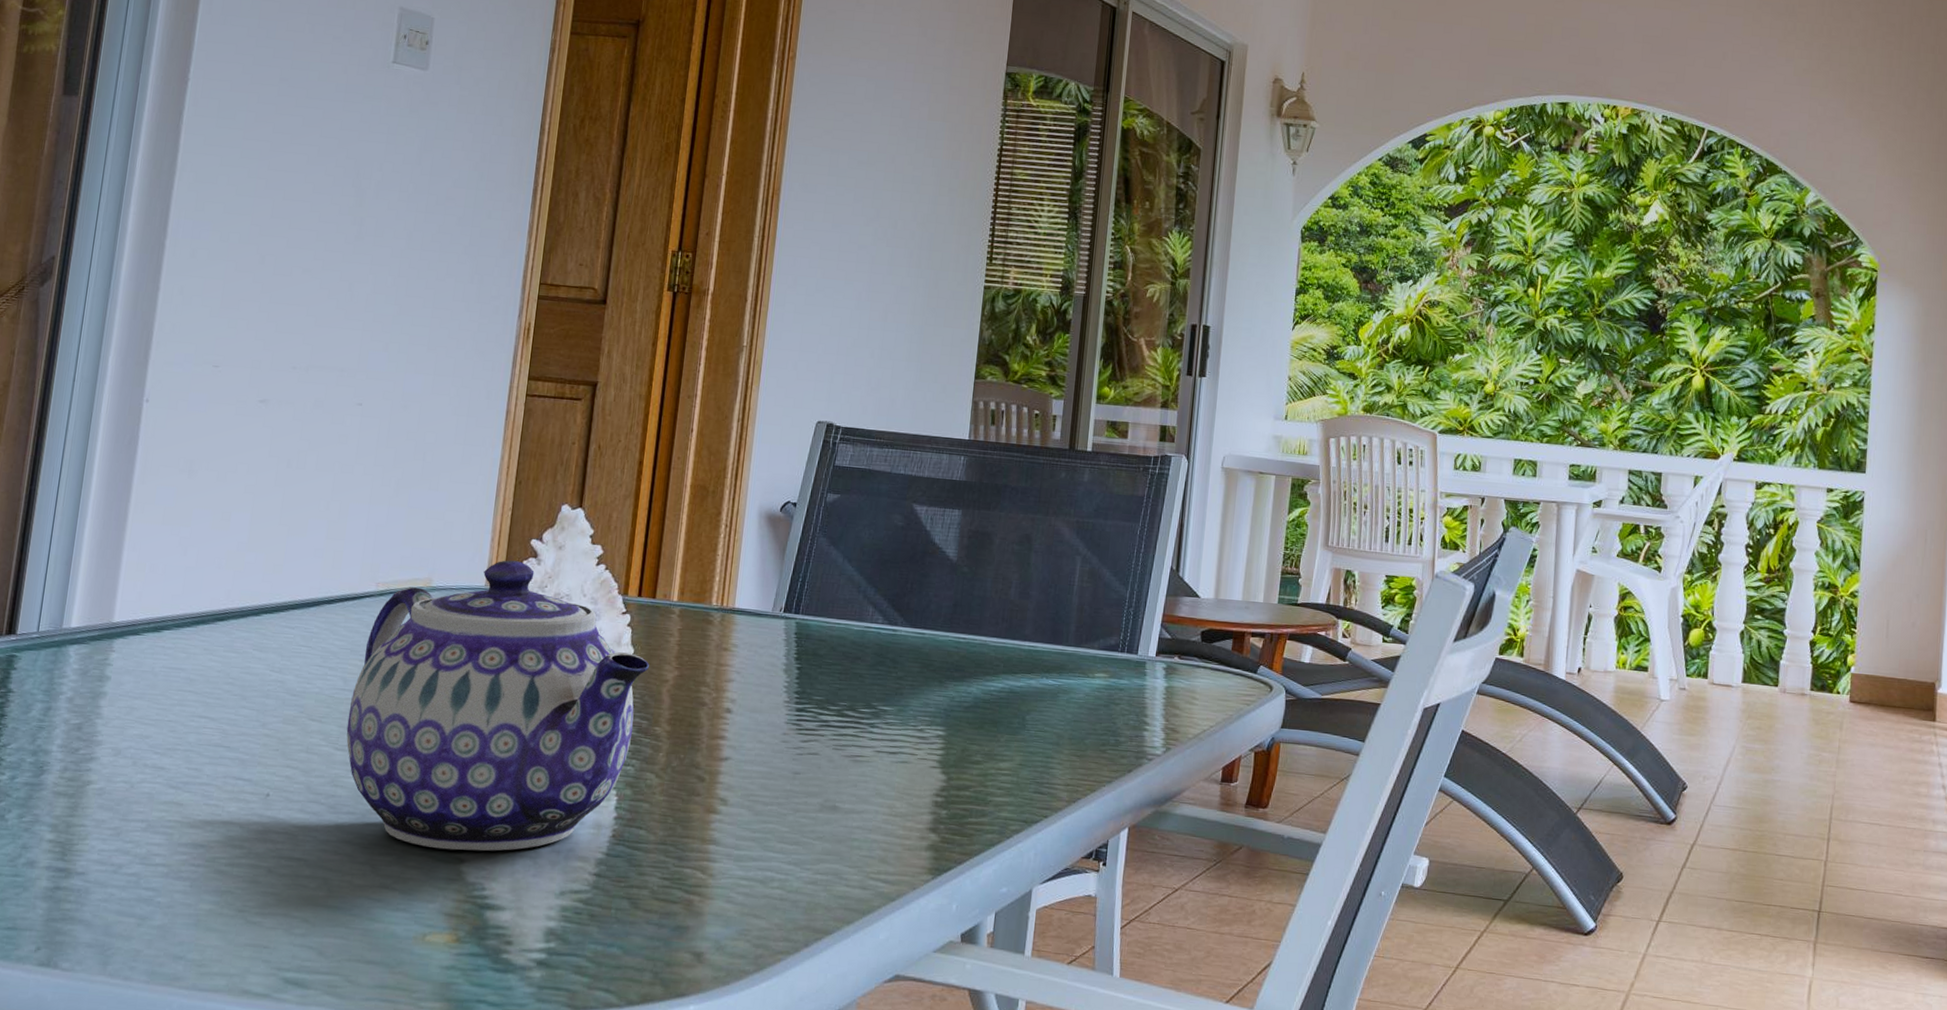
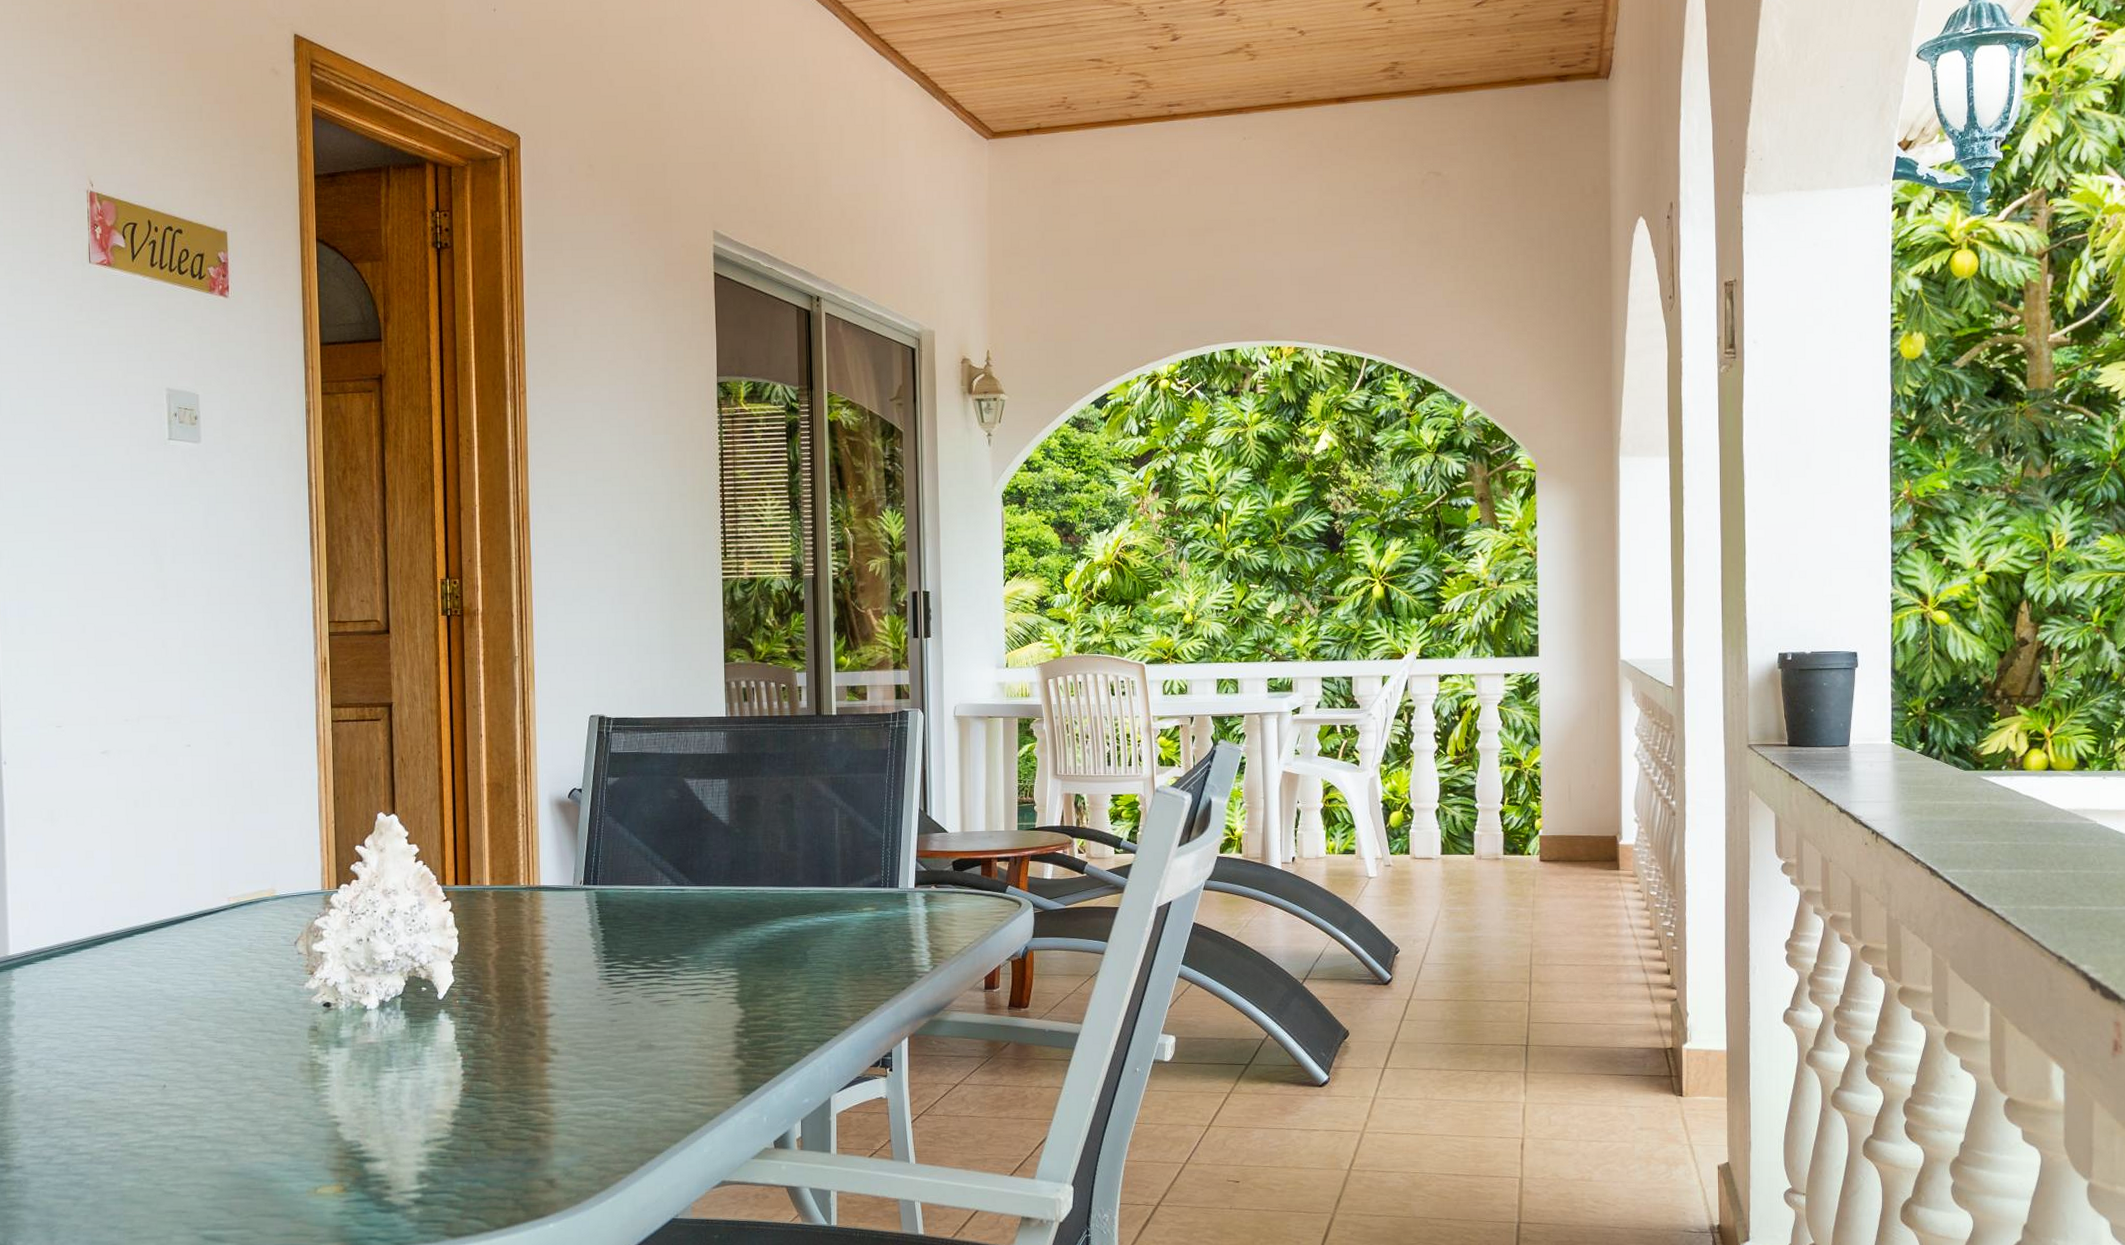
teapot: present [346,560,649,851] -> none [221,866,473,1116]

